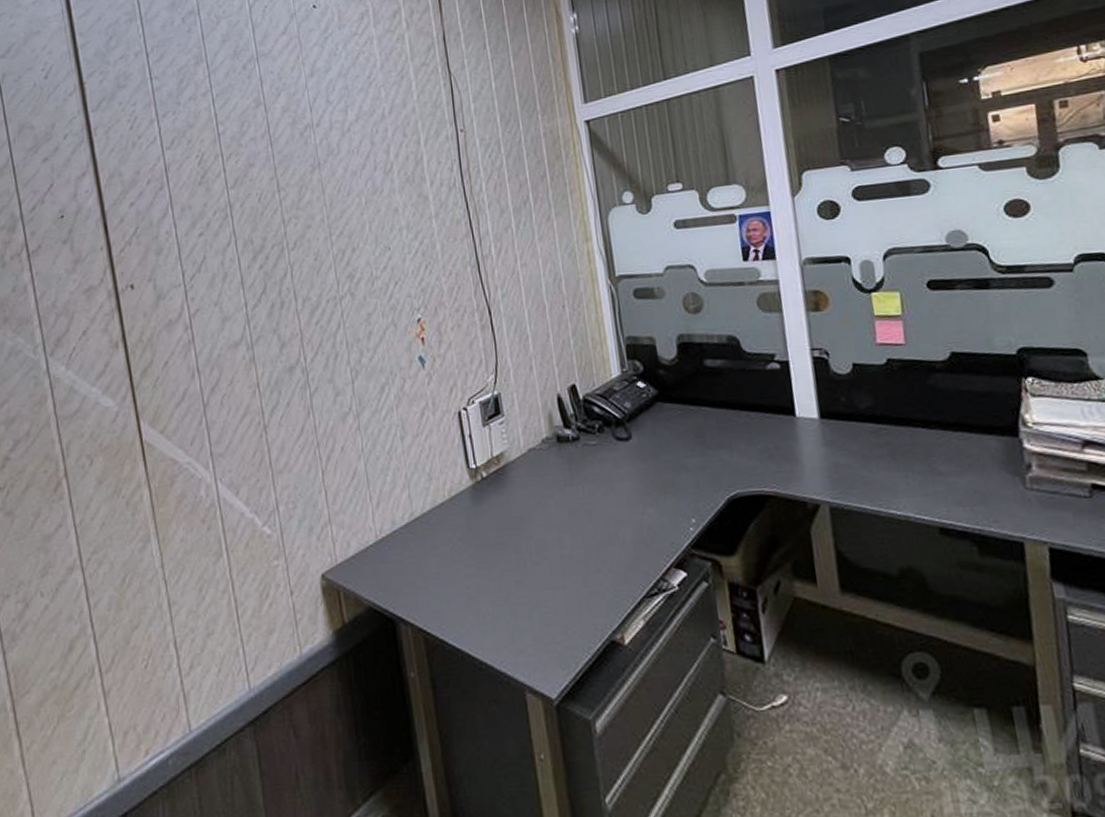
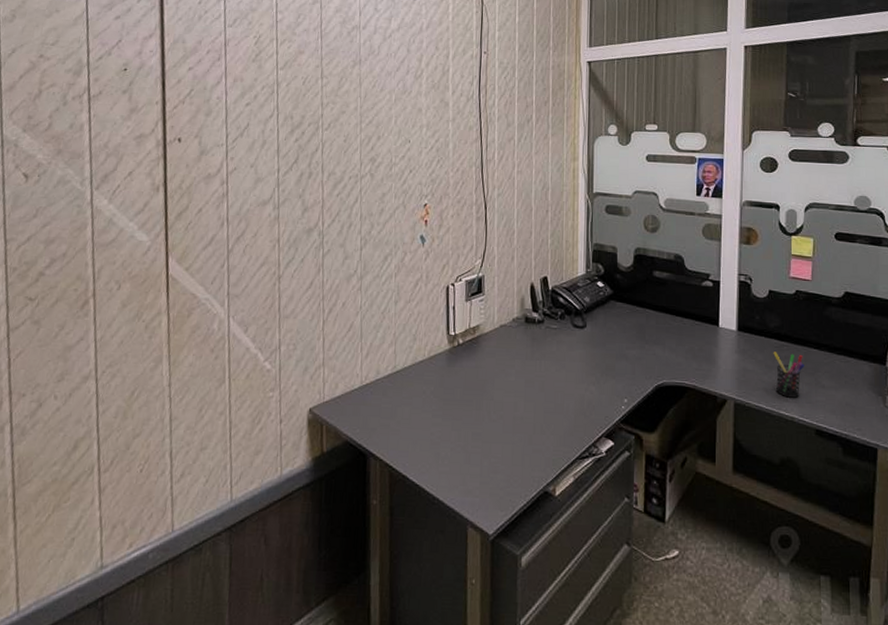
pen holder: none [870,438,913,493] -> present [773,352,804,398]

